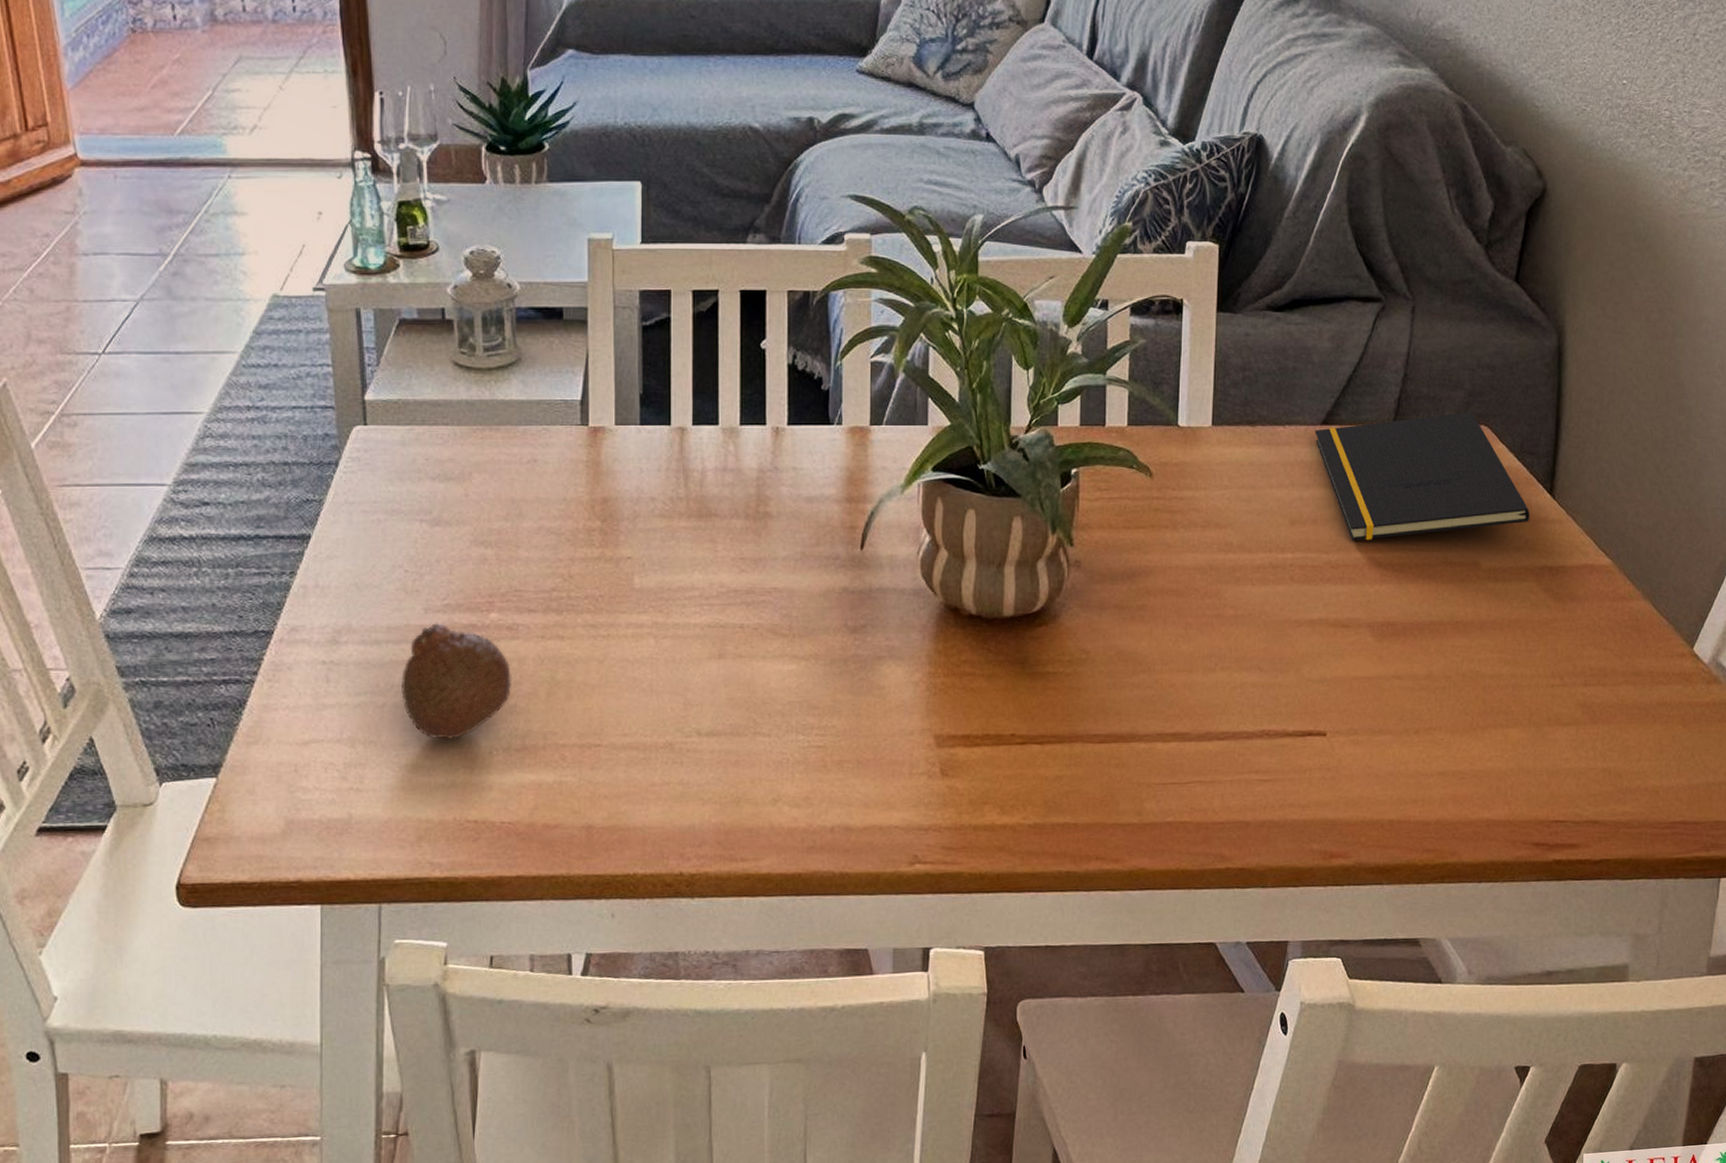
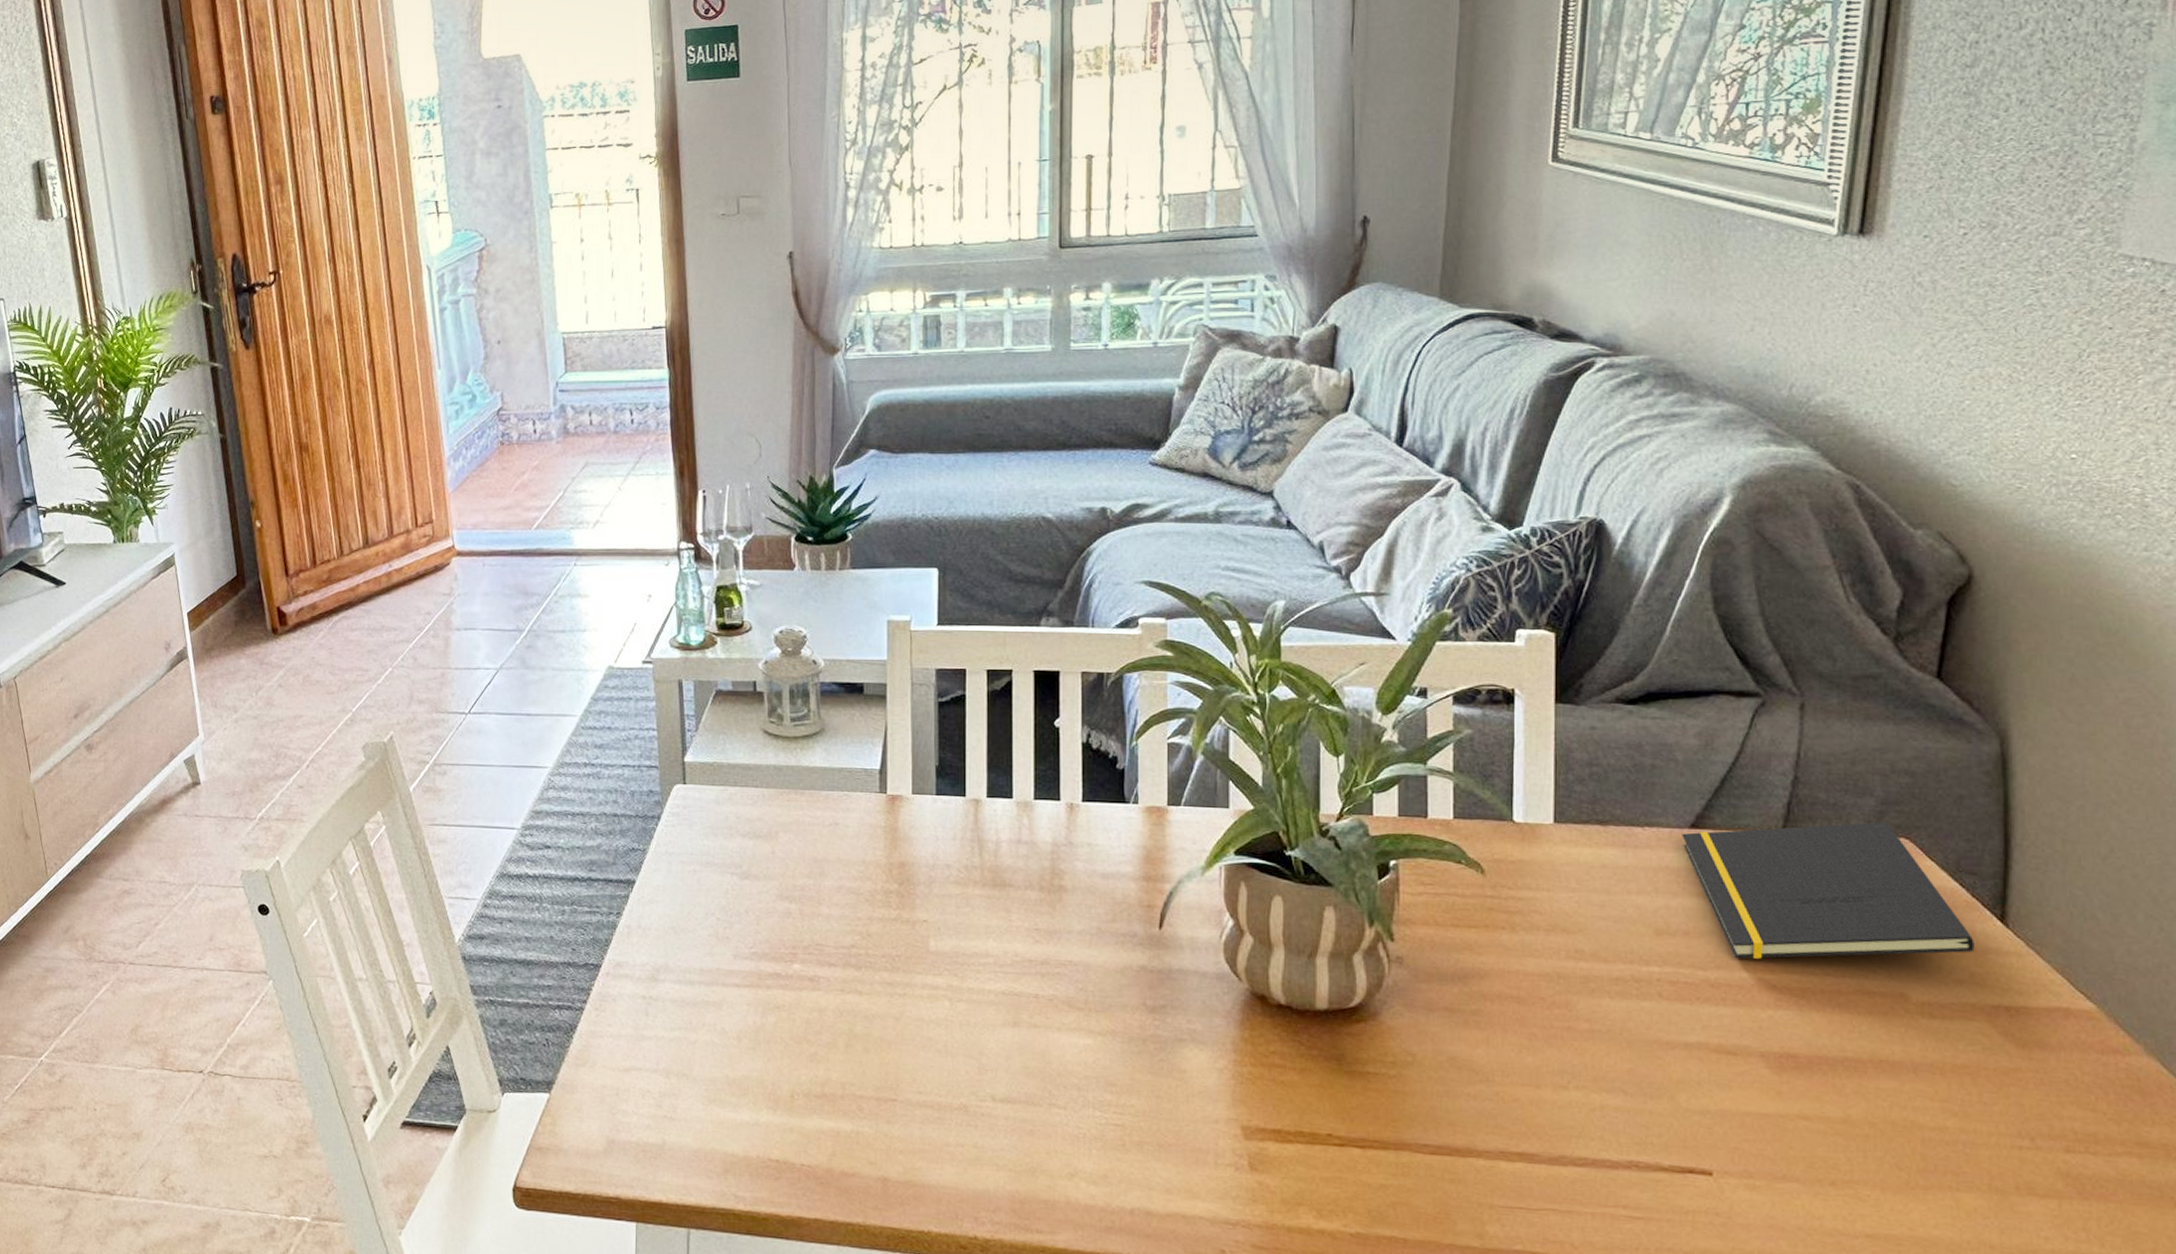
fruit: present [401,623,511,740] -> none [712,969,812,1081]

